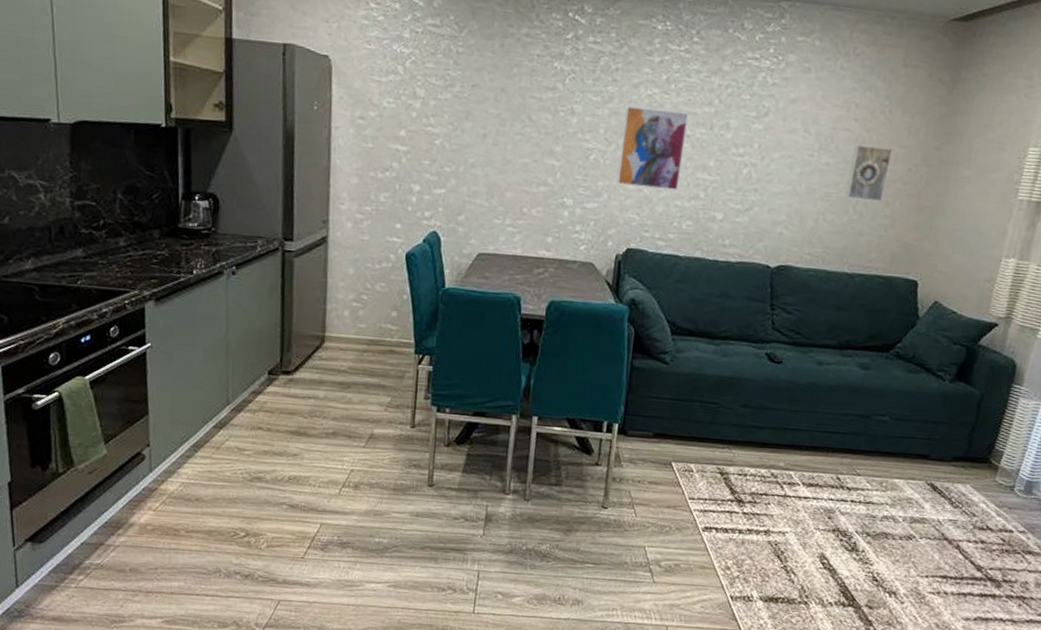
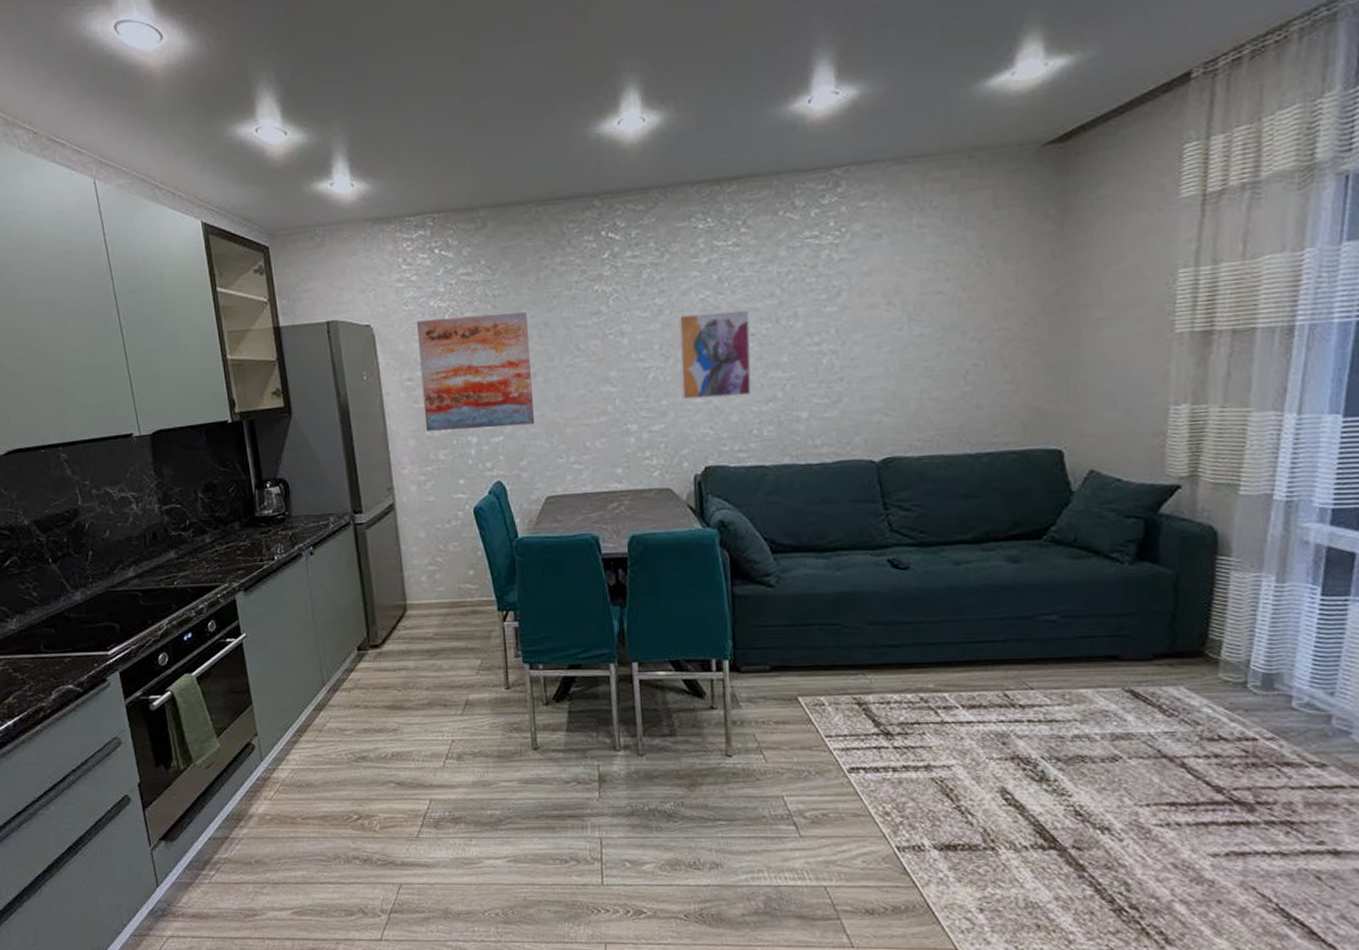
wall art: none [370,62,488,183] -> present [417,312,534,431]
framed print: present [845,145,893,202] -> none [950,304,1000,369]

